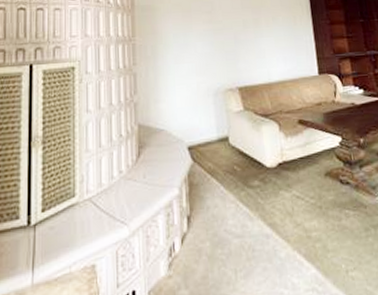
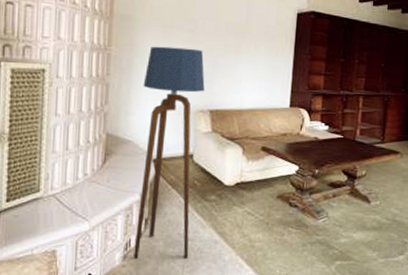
floor lamp: none [169,28,240,266] -> present [134,46,205,260]

